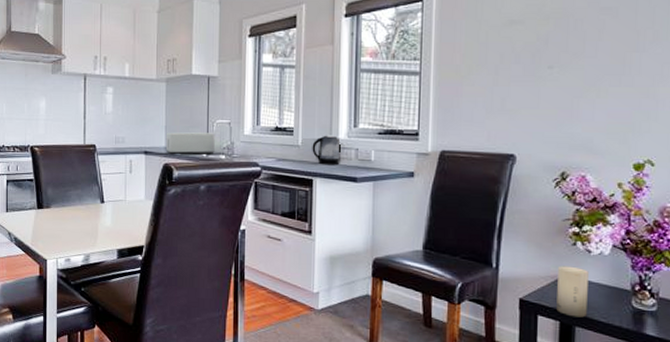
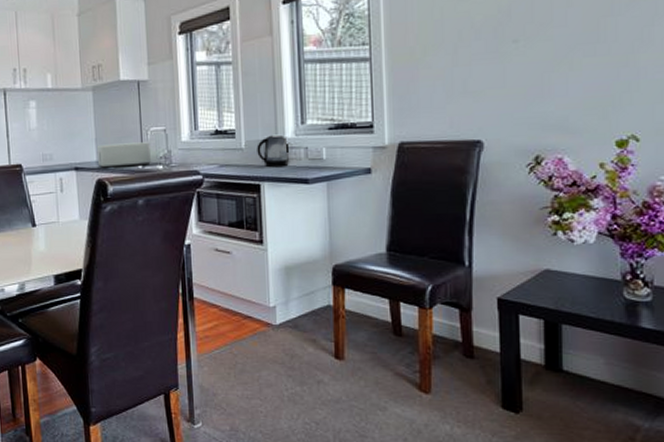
candle: present [556,265,589,318] -> none [538,258,574,314]

